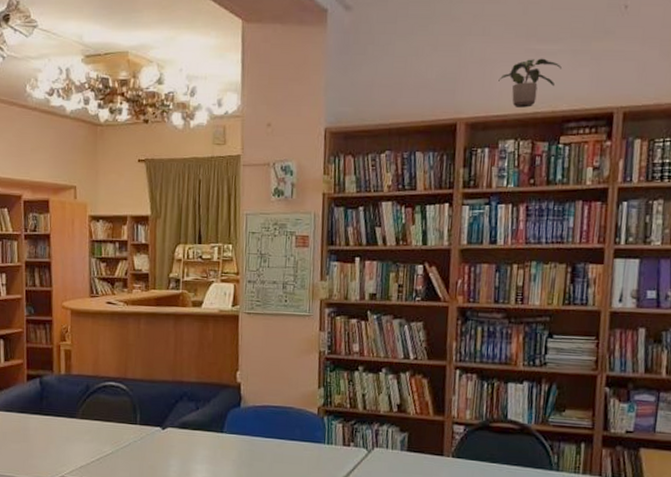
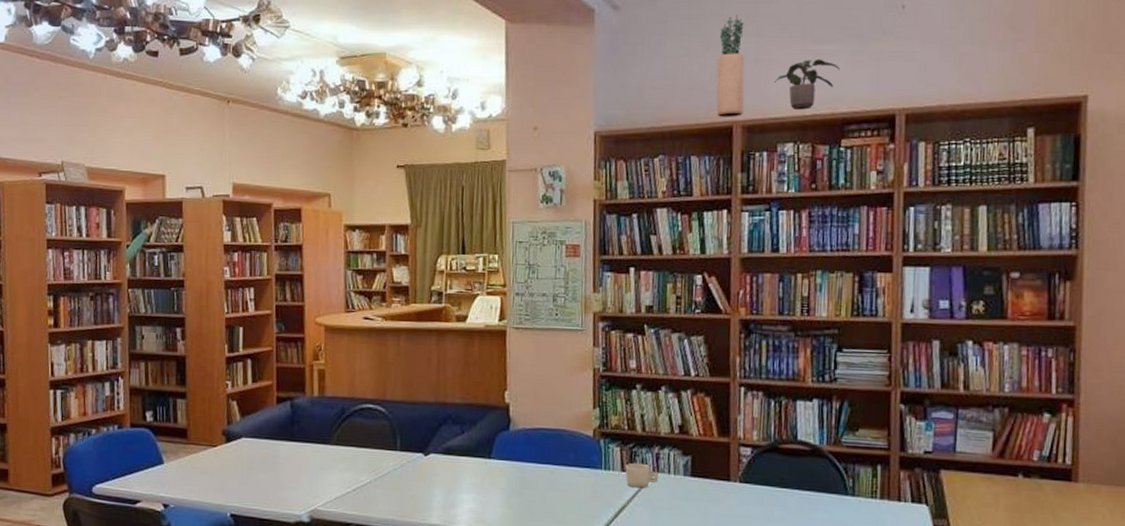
cup: none [346,438,378,462] -> present [625,462,659,488]
vase: none [441,14,471,115] -> present [716,14,745,117]

